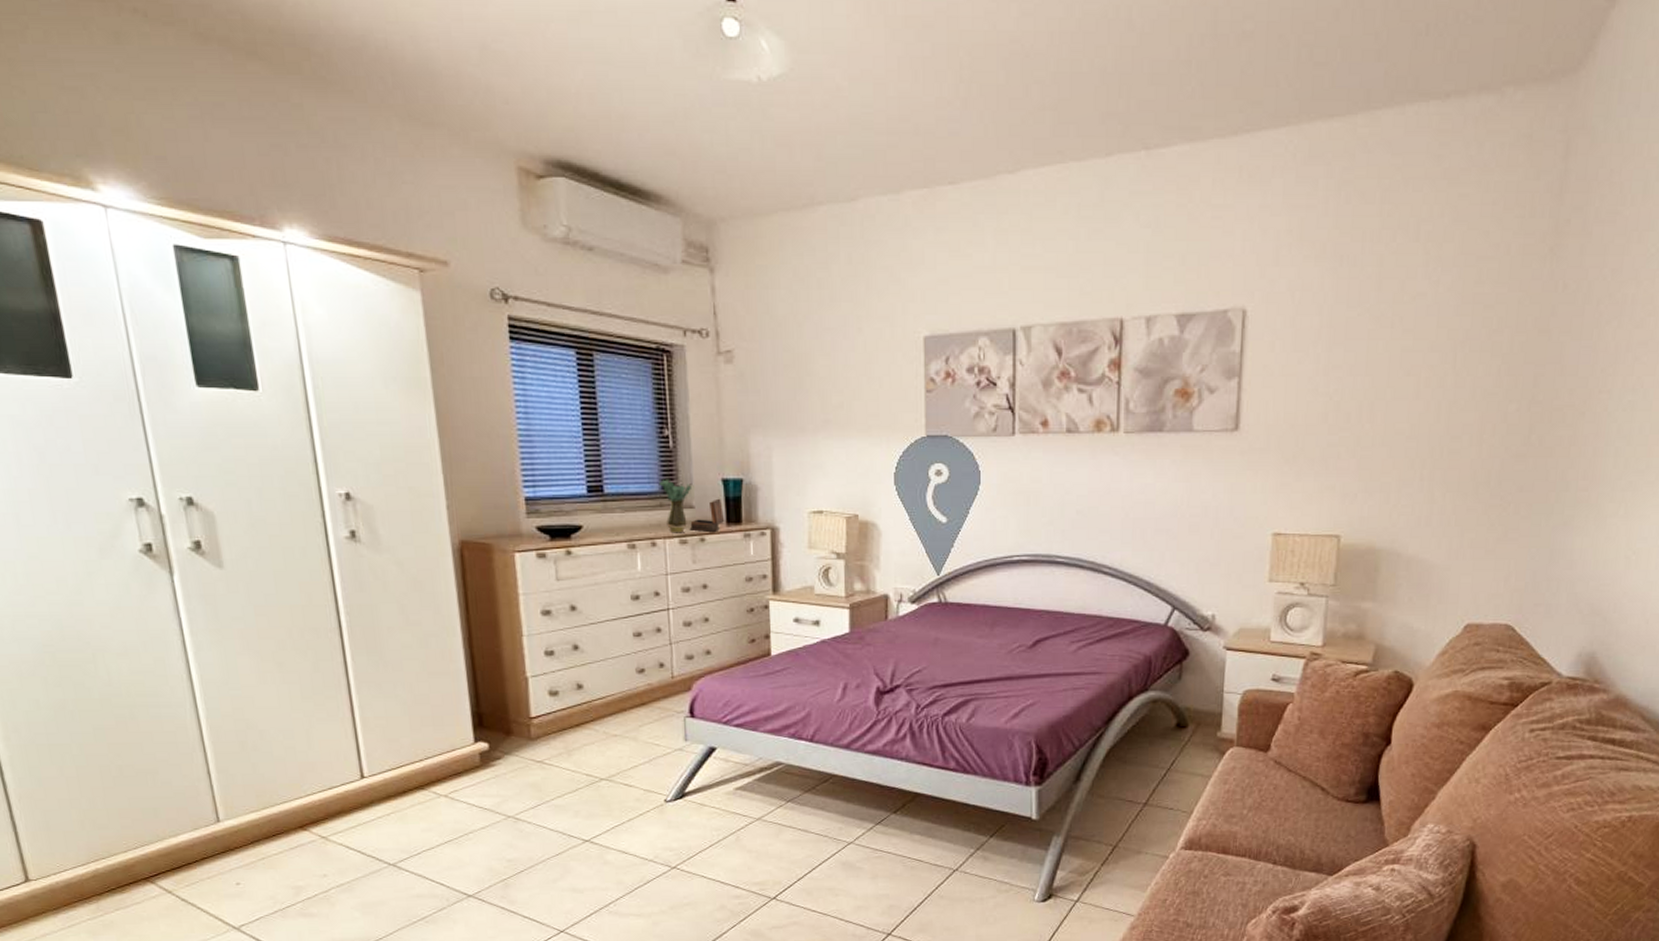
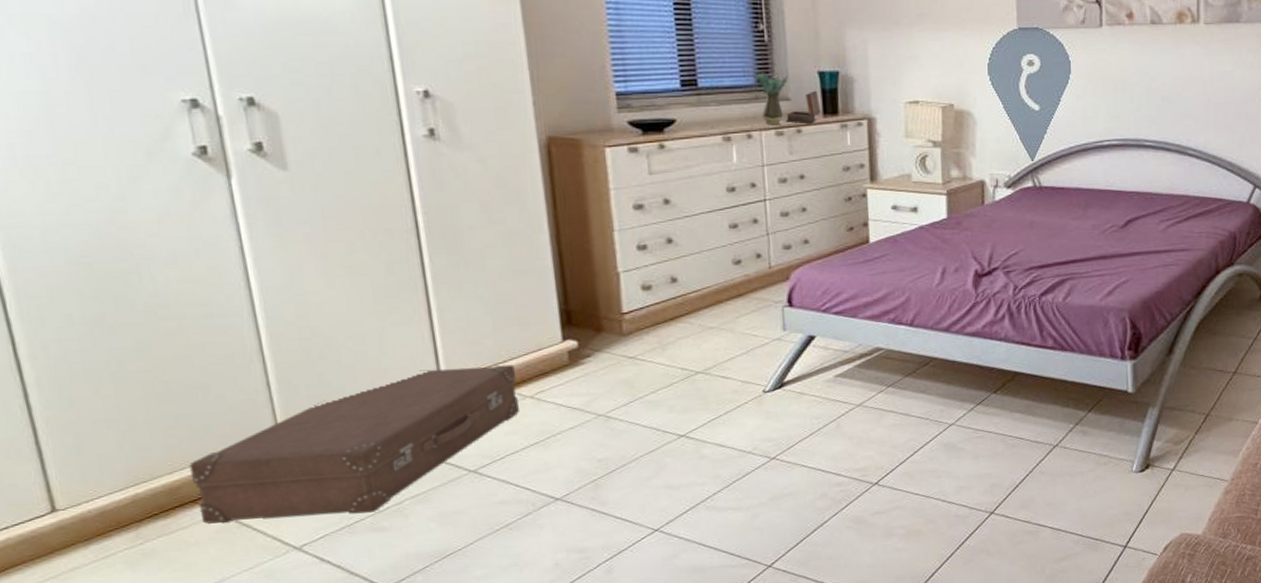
suitcase: none [141,764,434,901] -> present [189,365,519,524]

